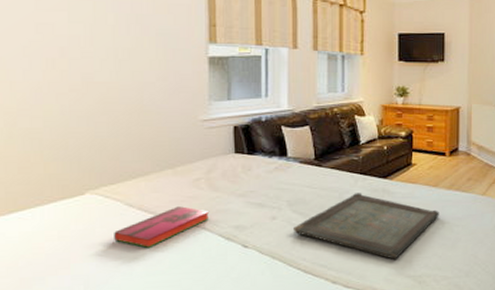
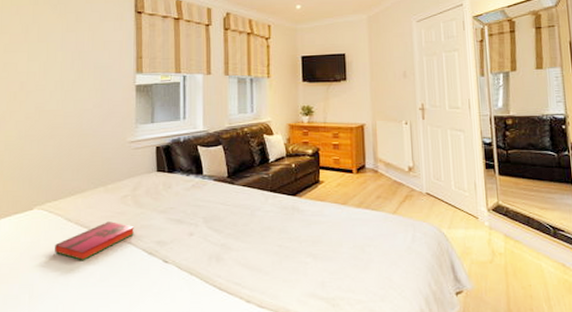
serving tray: present [292,193,439,259] -> none [208,210,350,280]

